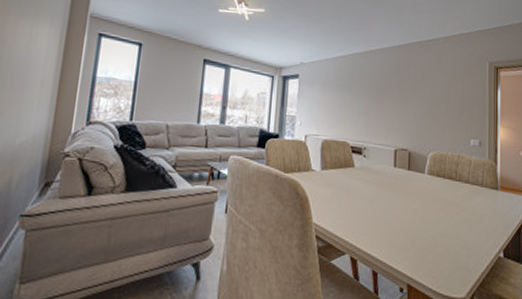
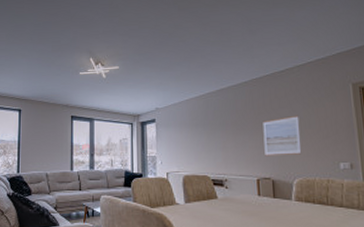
wall art: none [404,87,440,128] -> present [262,115,302,156]

